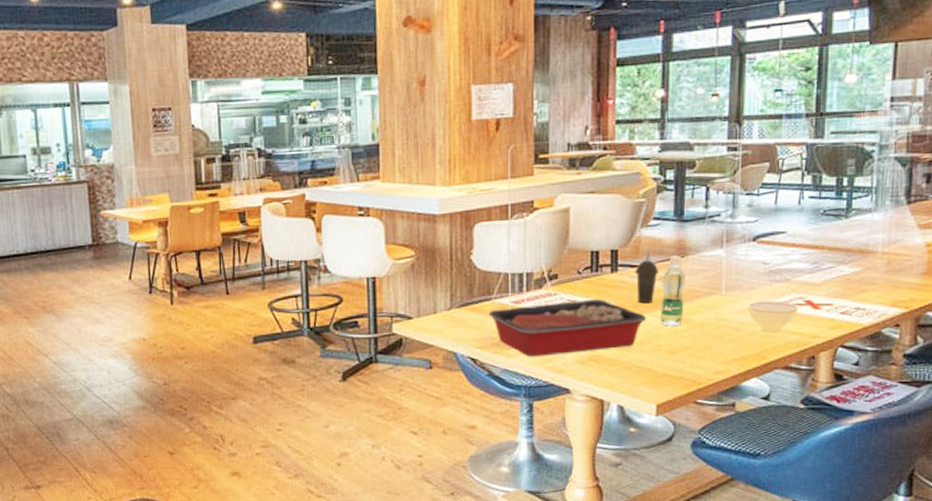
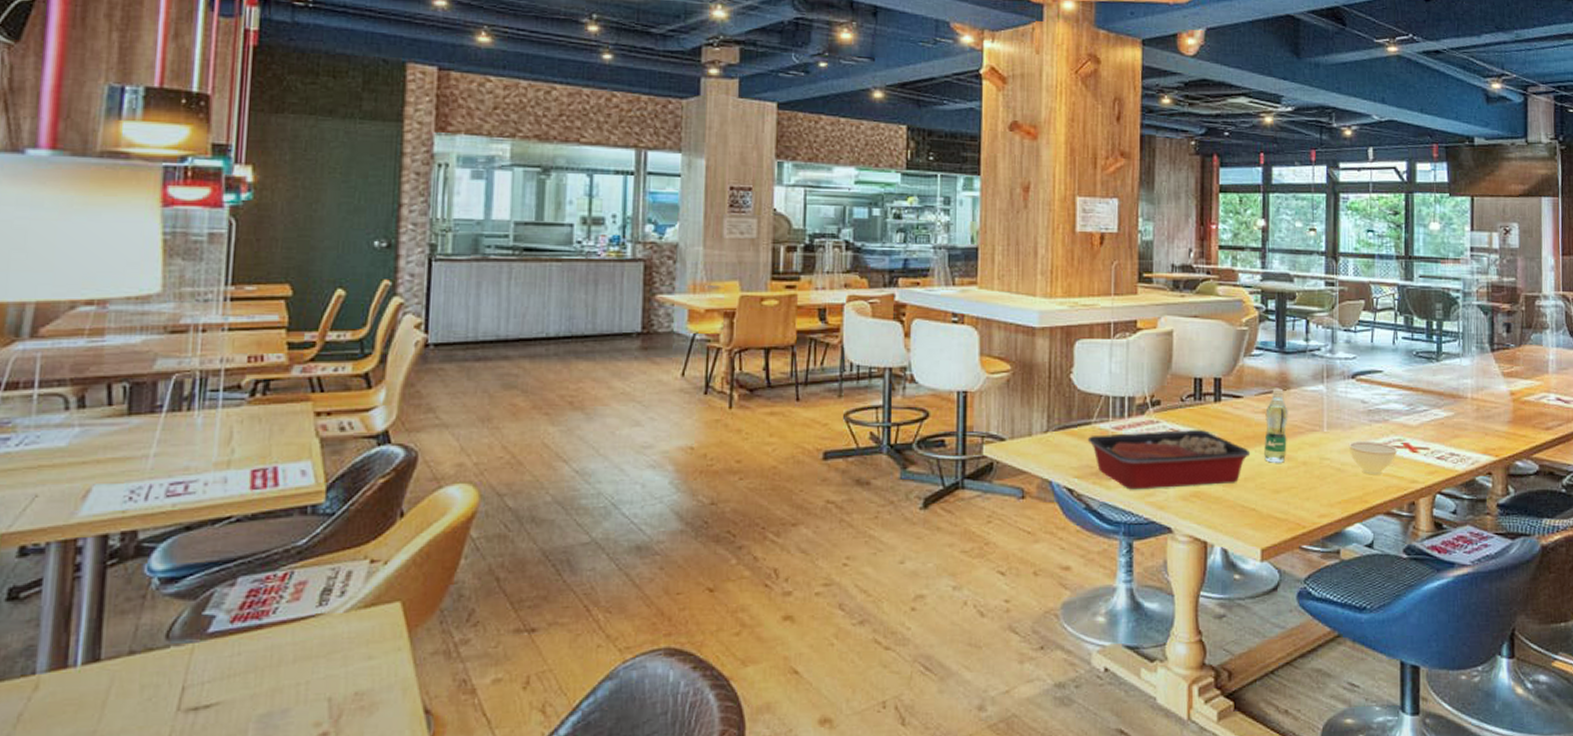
cup: present [635,251,660,304] -> none [1238,382,1263,437]

